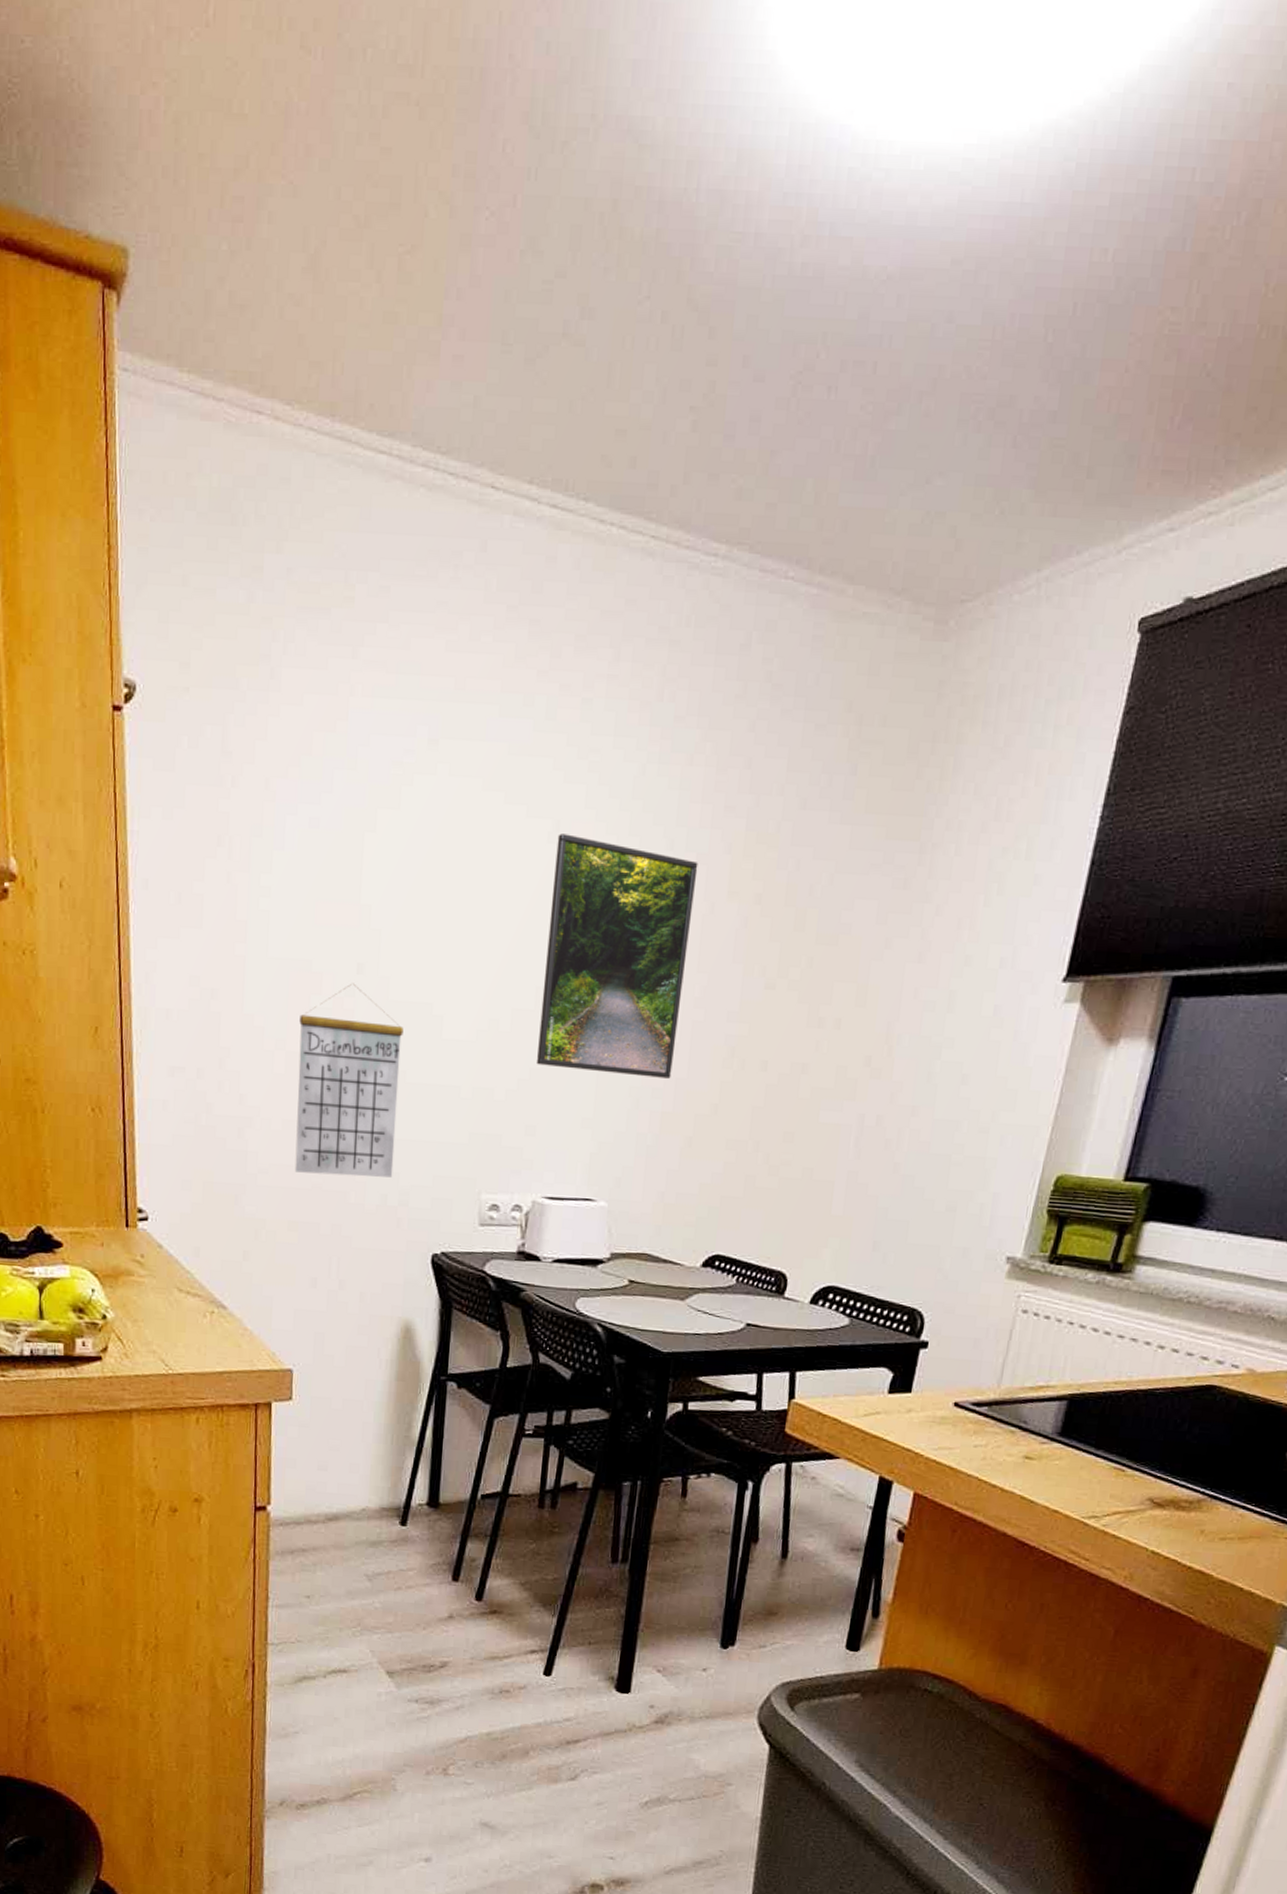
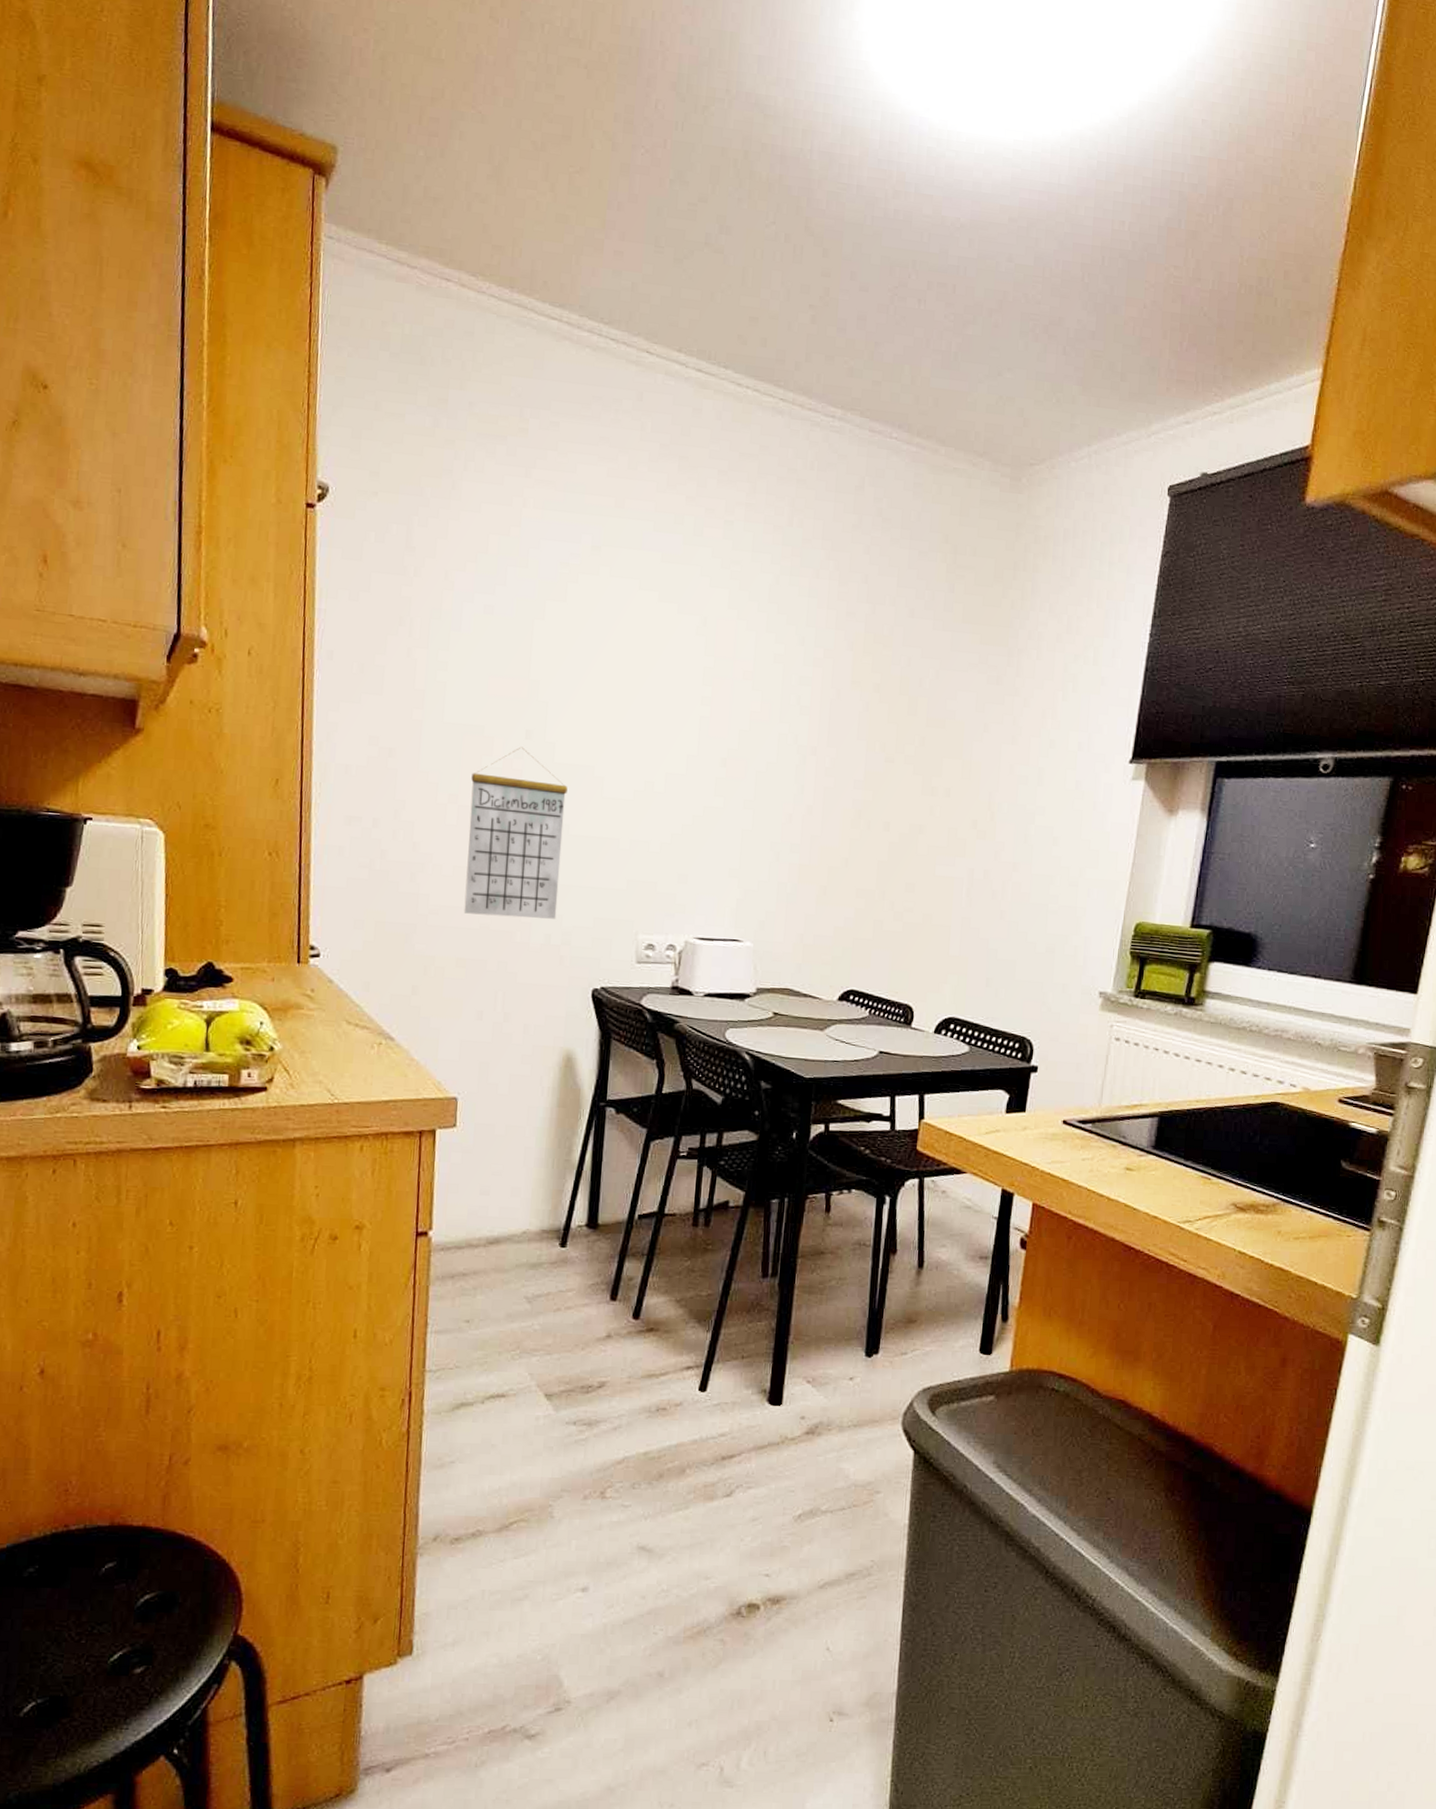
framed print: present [537,834,698,1079] -> none [688,628,826,836]

